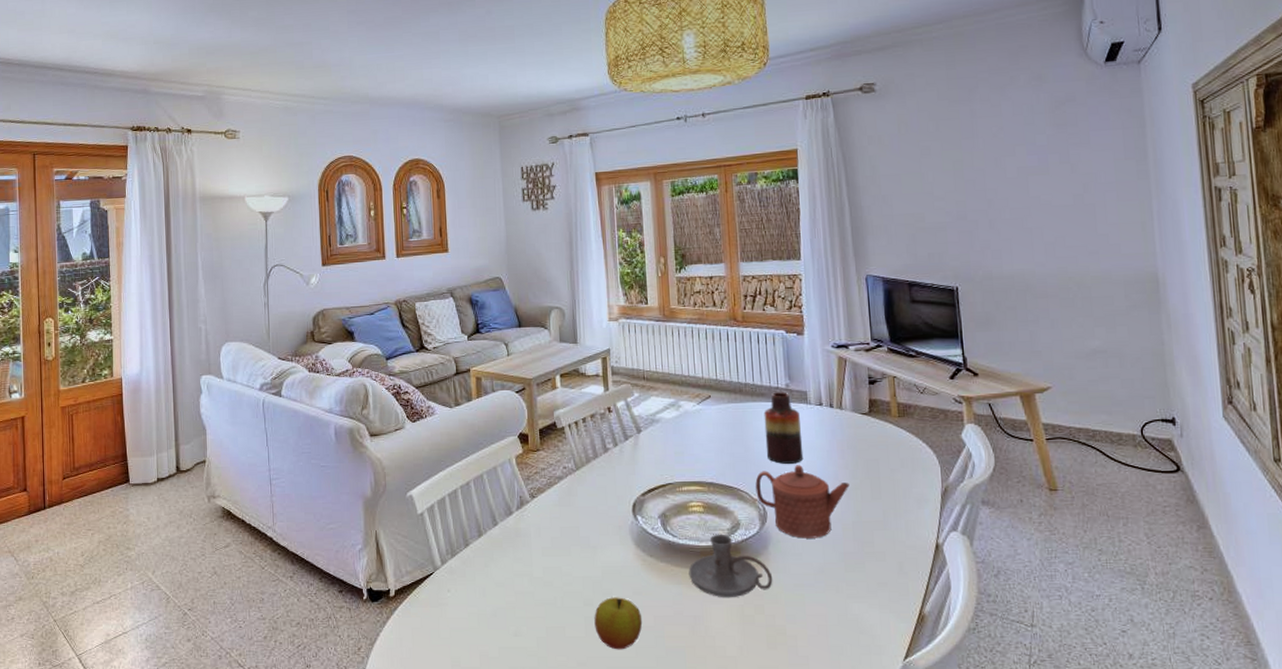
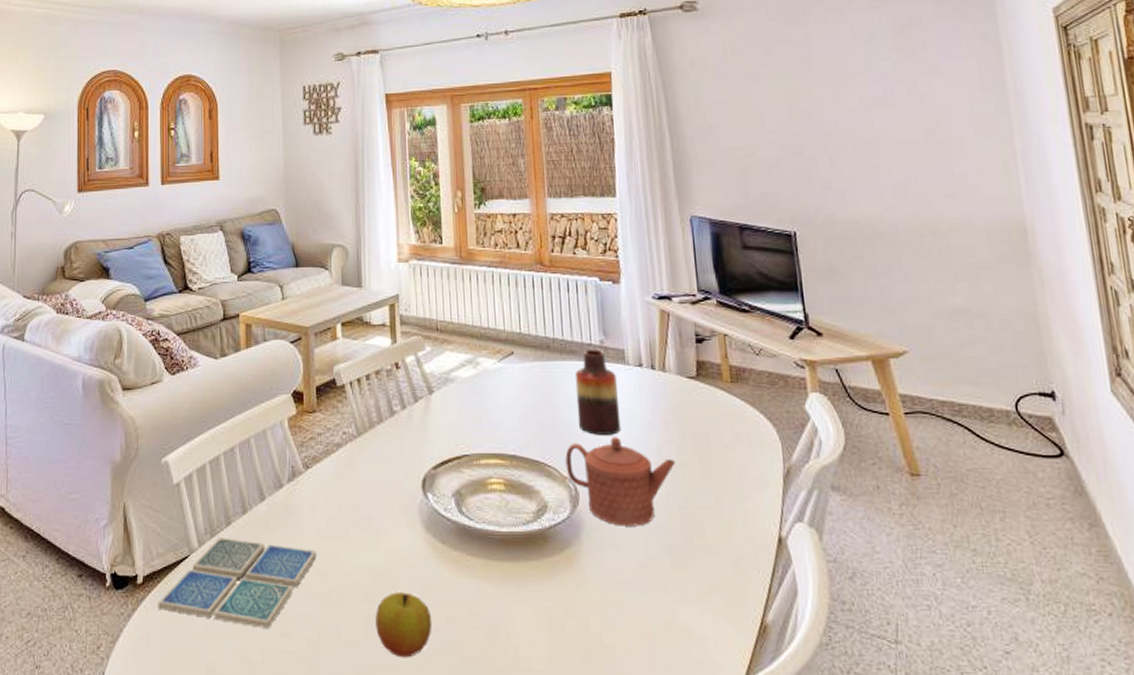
drink coaster: none [408,557,544,631] -> present [158,537,318,630]
candle holder: present [688,534,773,598] -> none [487,518,587,597]

